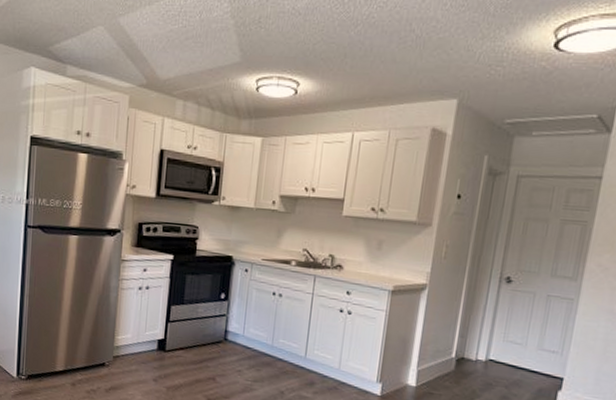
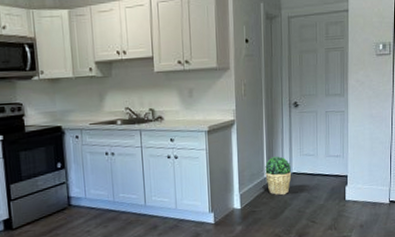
potted plant: none [453,336,489,384] -> present [265,156,292,196]

